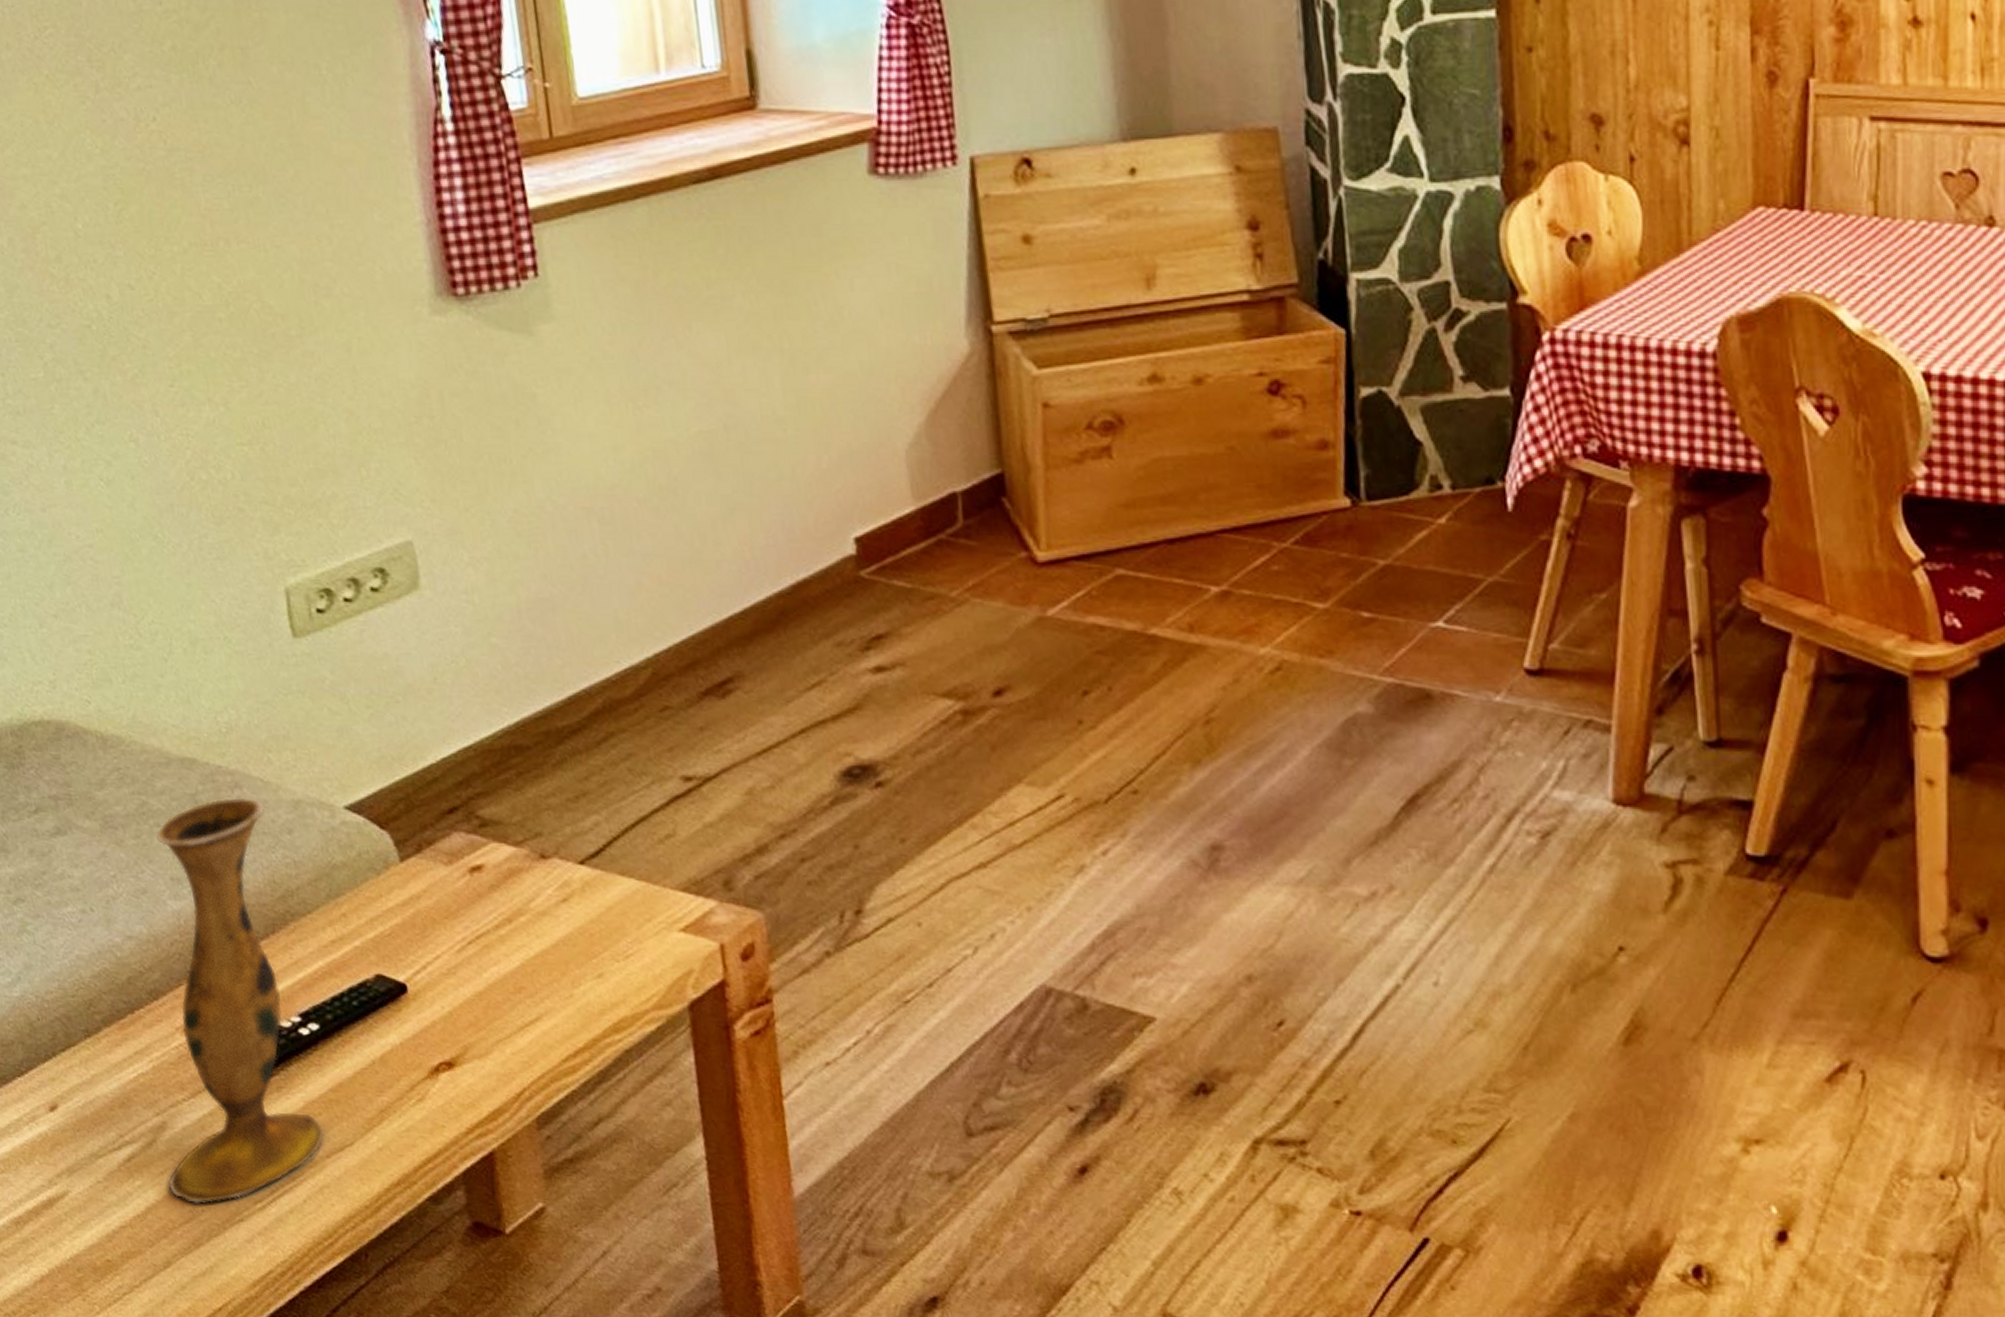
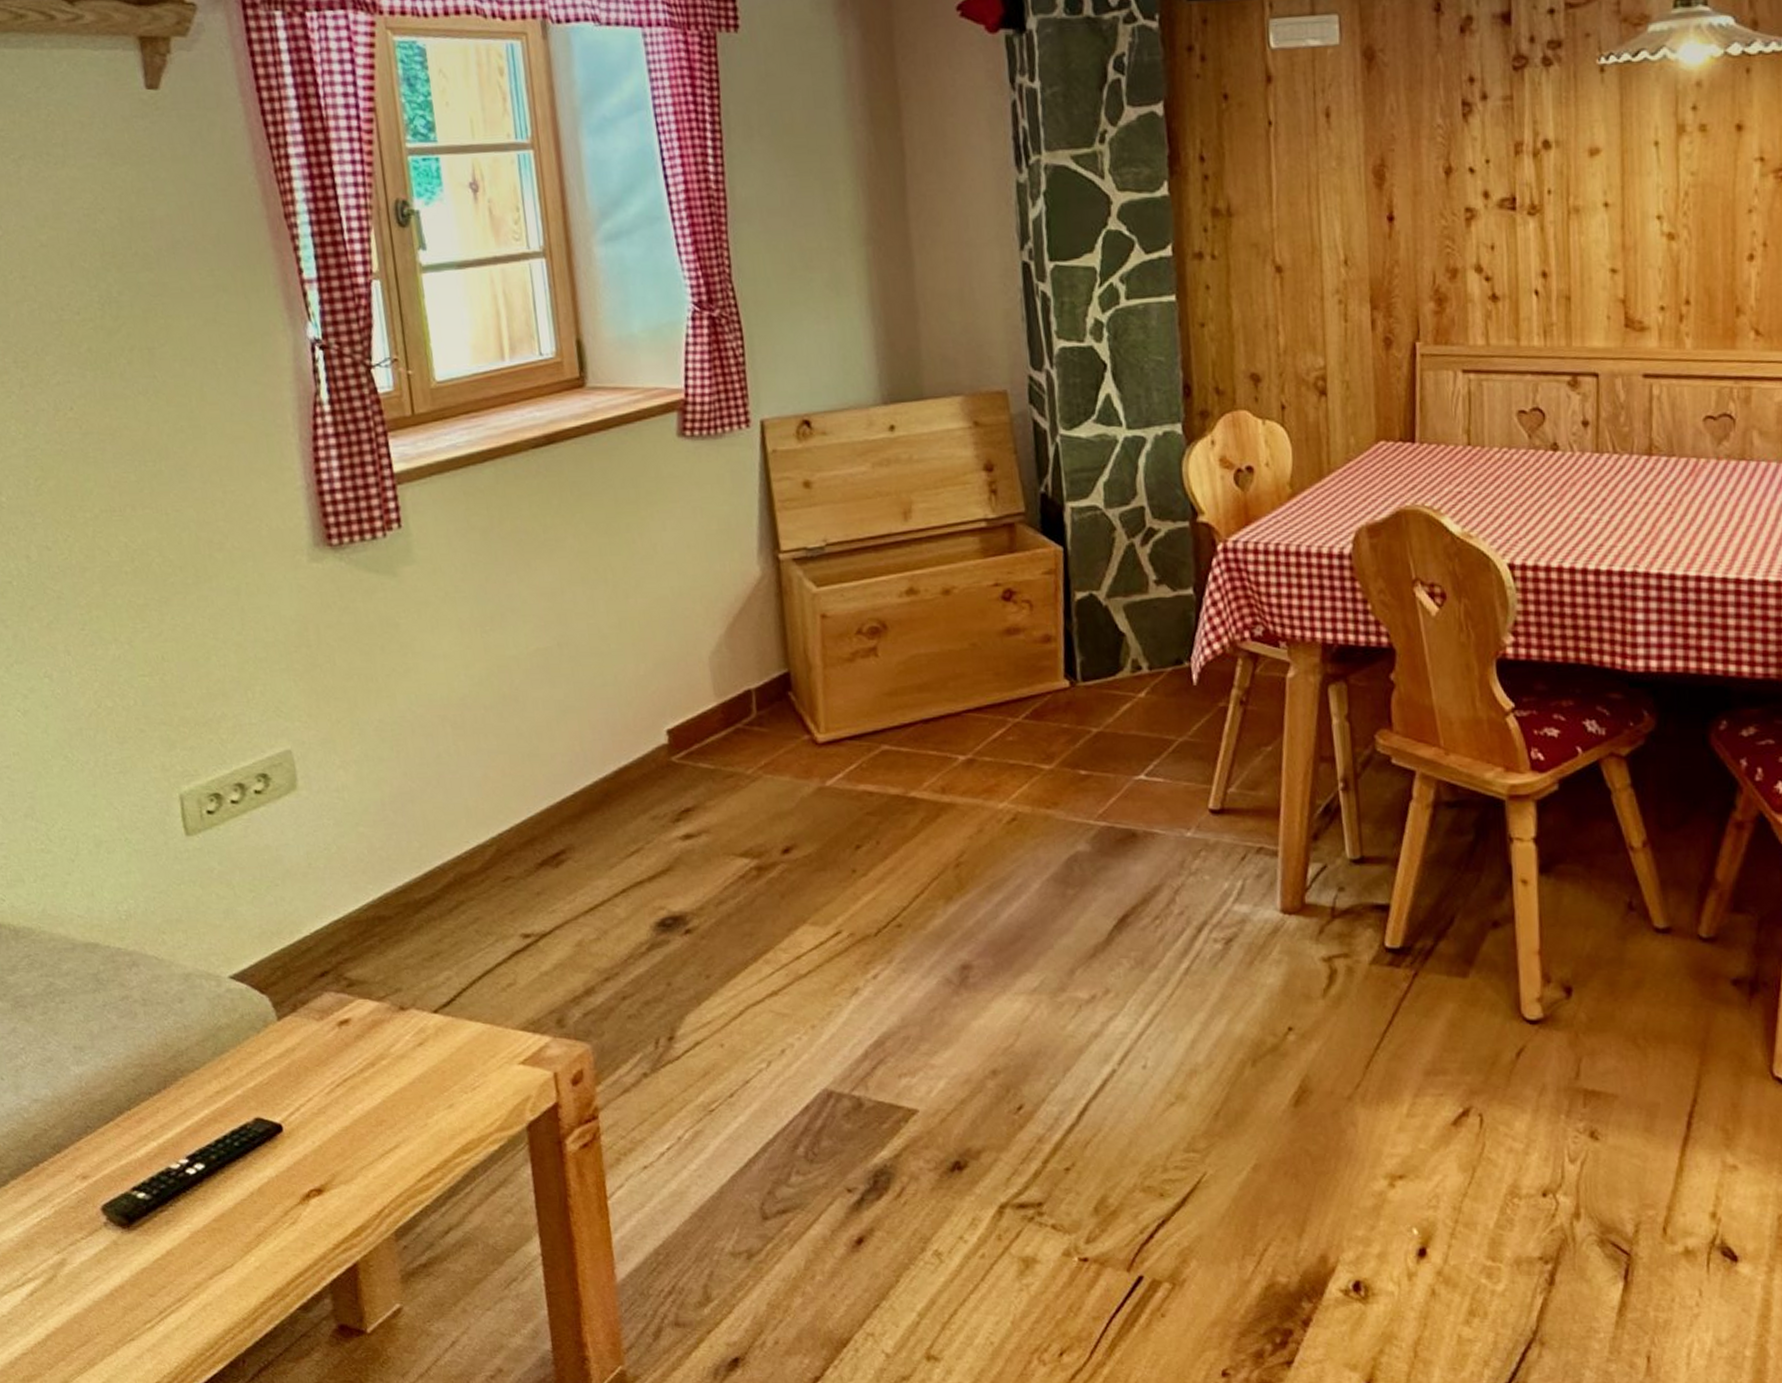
vase: present [156,796,325,1204] -> none [62,973,208,1328]

